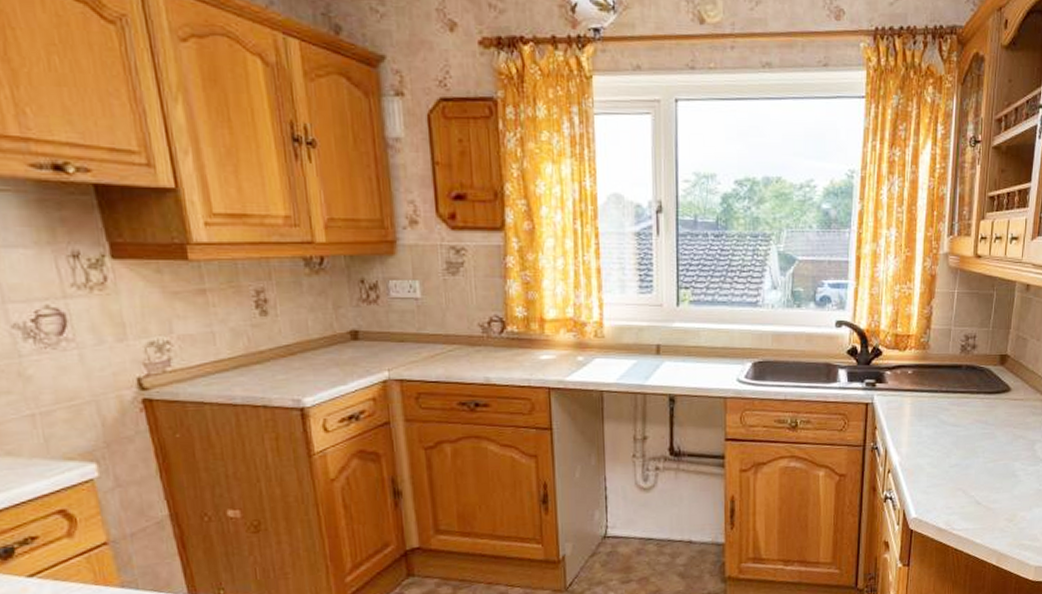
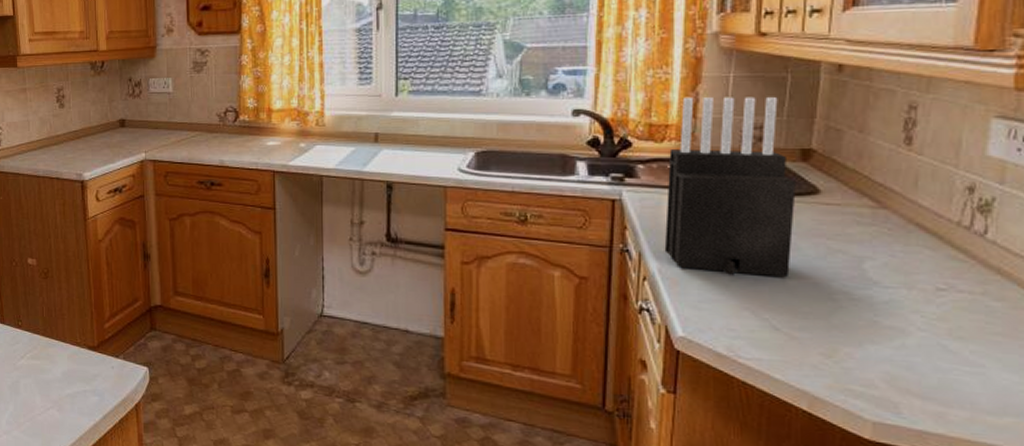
knife block: none [904,310,996,464] -> present [664,96,796,278]

